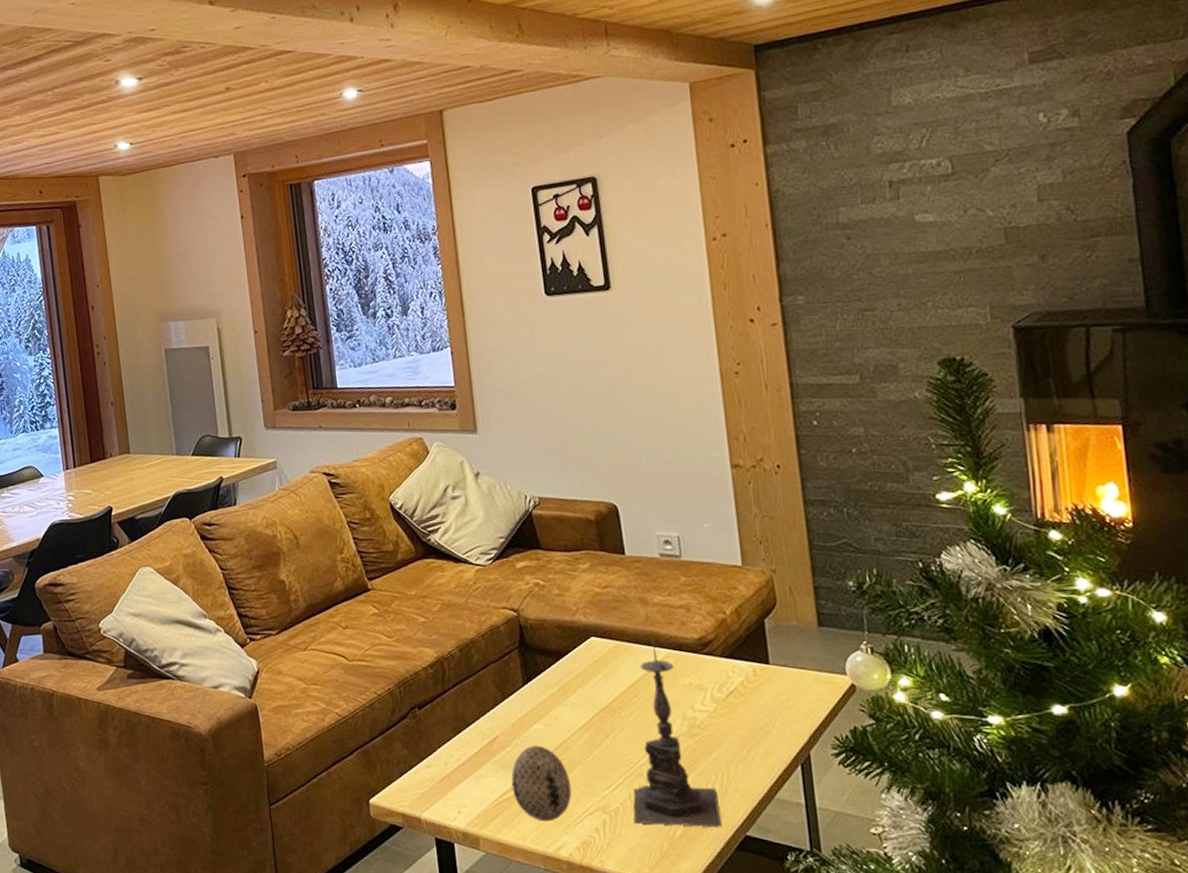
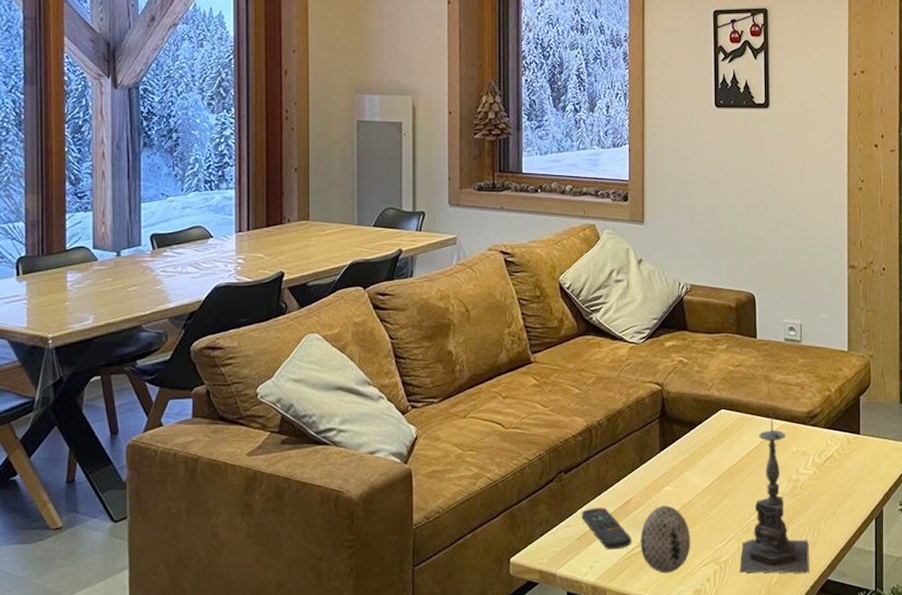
remote control: none [441,746,502,794] -> present [581,507,632,550]

